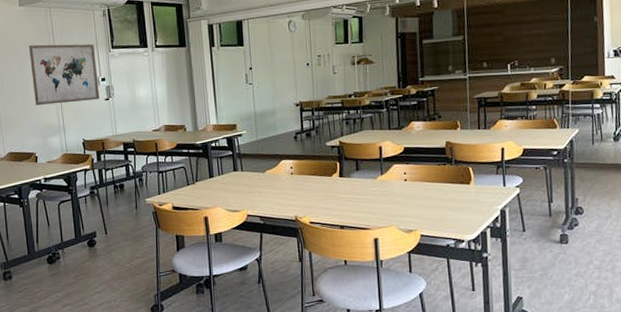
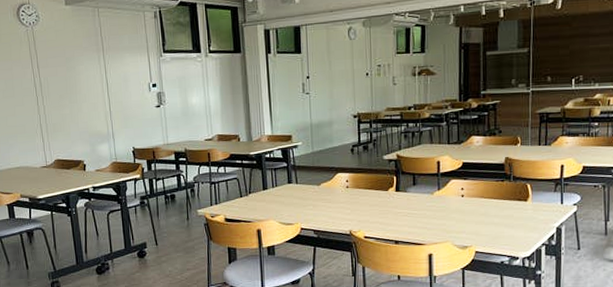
wall art: present [28,44,100,105] -> none [75,47,150,111]

